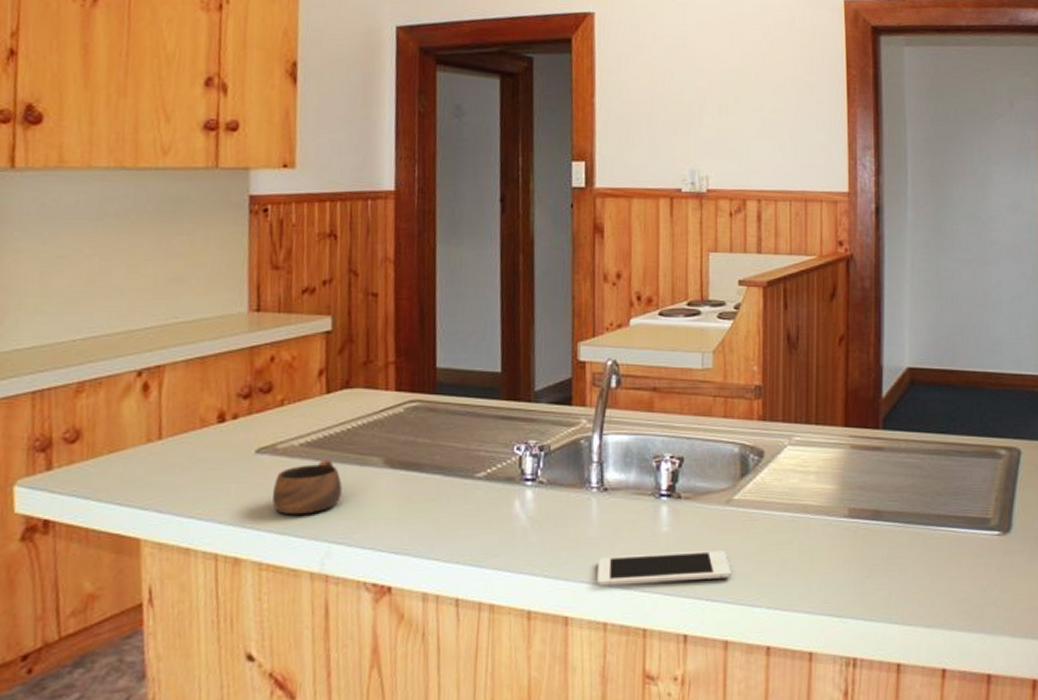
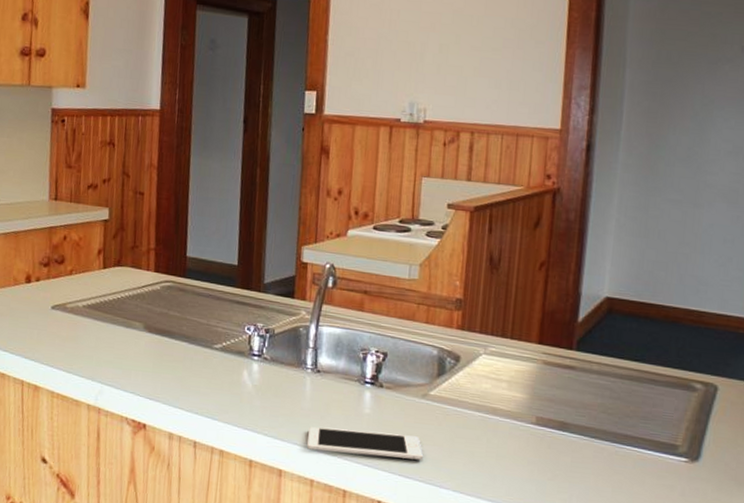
cup: present [272,459,342,516] -> none [62,319,113,360]

